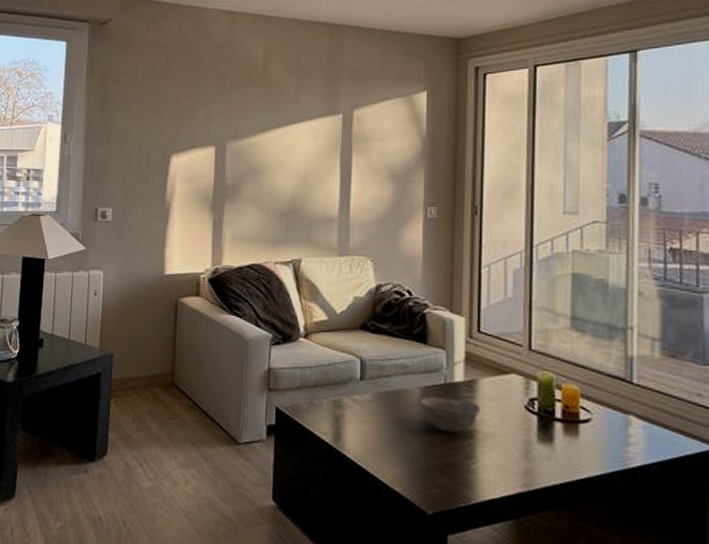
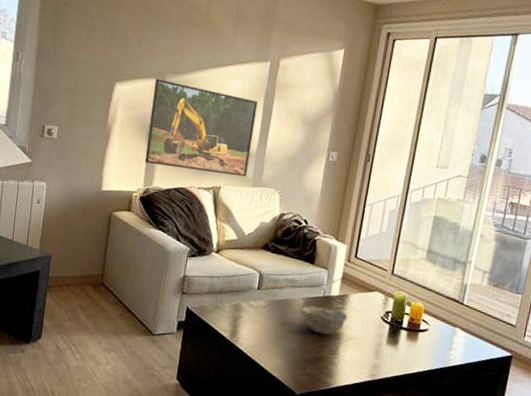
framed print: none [210,146,334,246] -> present [144,79,258,177]

